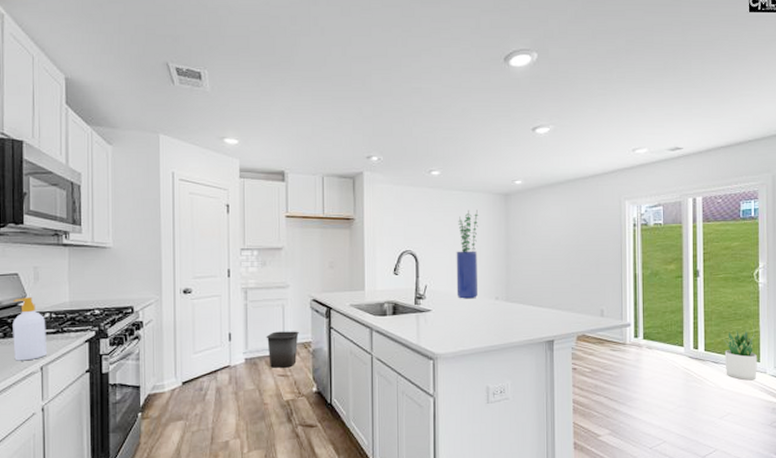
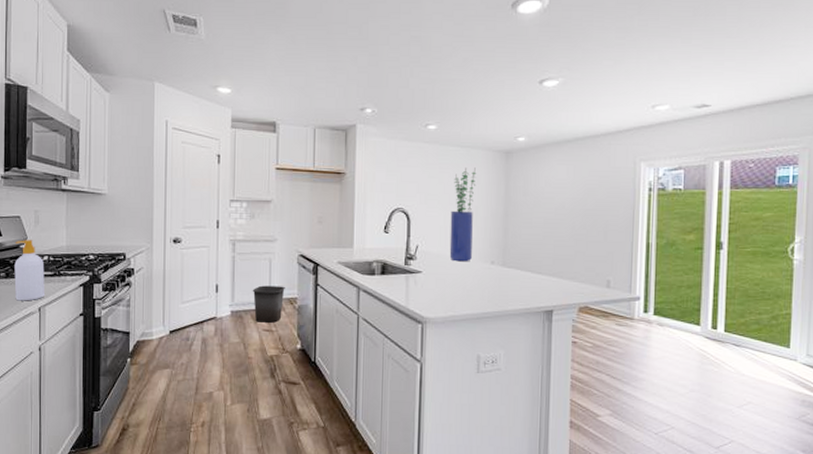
planter: present [724,330,757,381] -> none [747,311,787,368]

